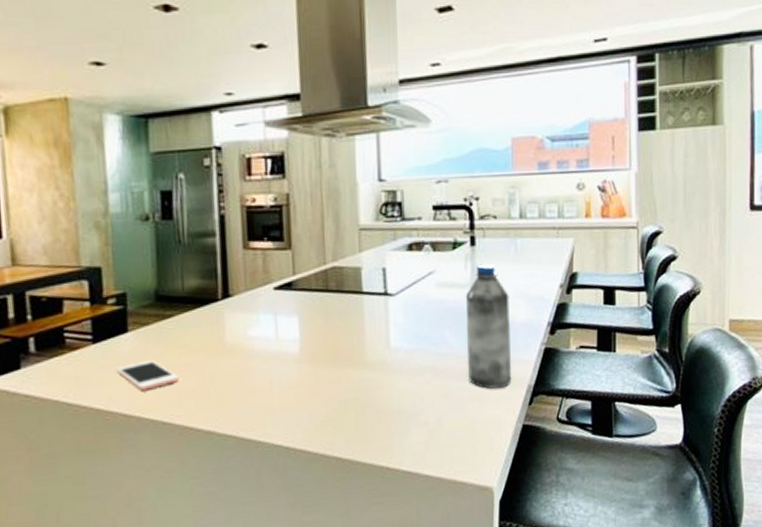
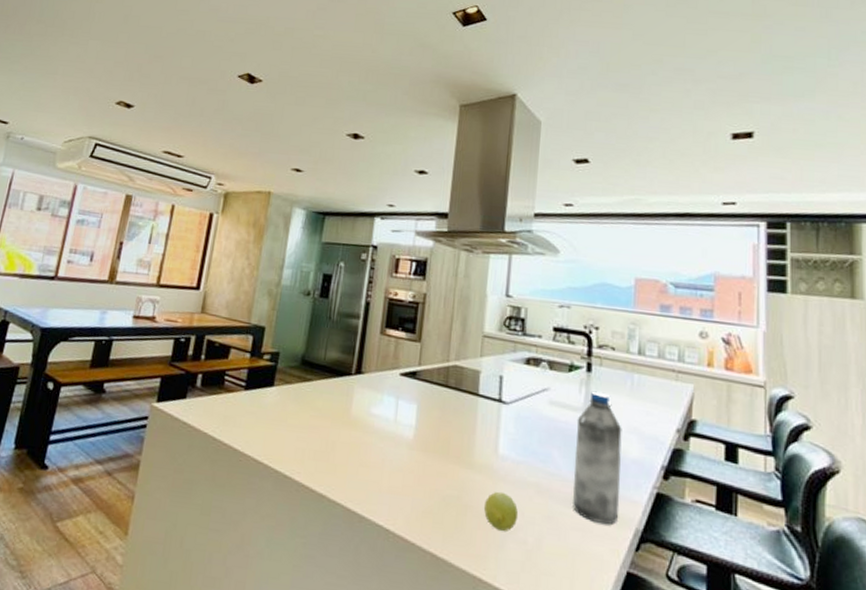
cell phone: present [115,360,179,391] -> none [257,414,306,442]
fruit: none [382,382,418,420] -> present [483,491,519,532]

